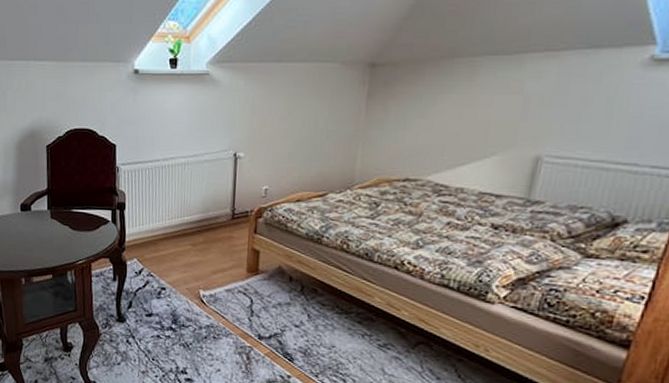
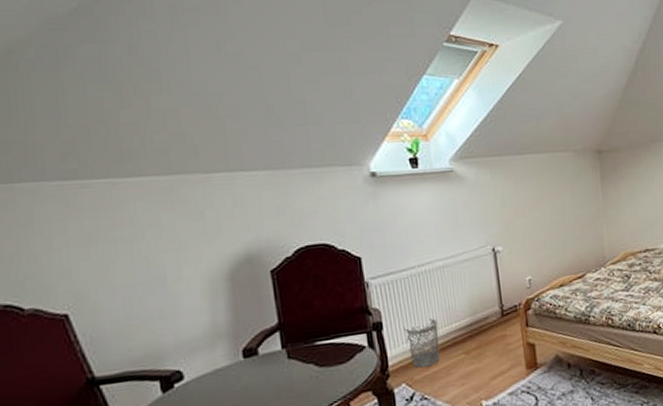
wastebasket: none [142,208,172,249] -> present [403,318,440,368]

